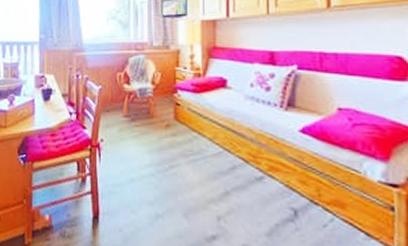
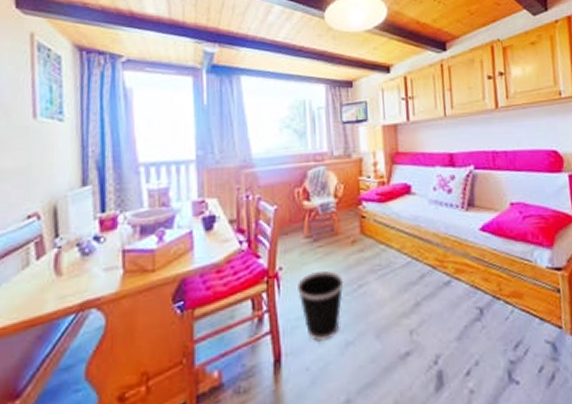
wastebasket: none [114,147,157,210] -> present [296,269,344,343]

